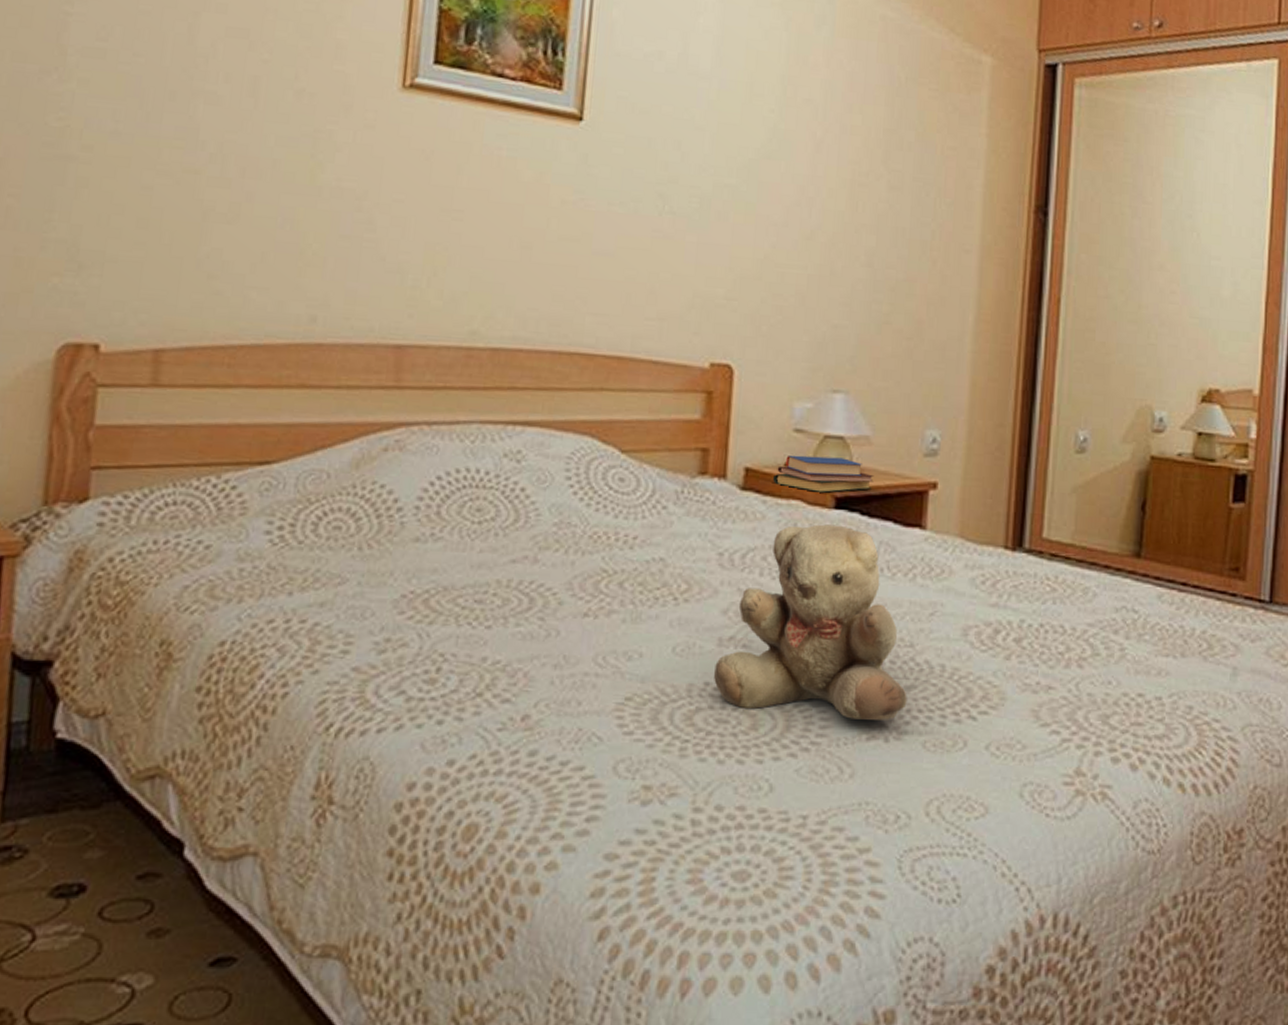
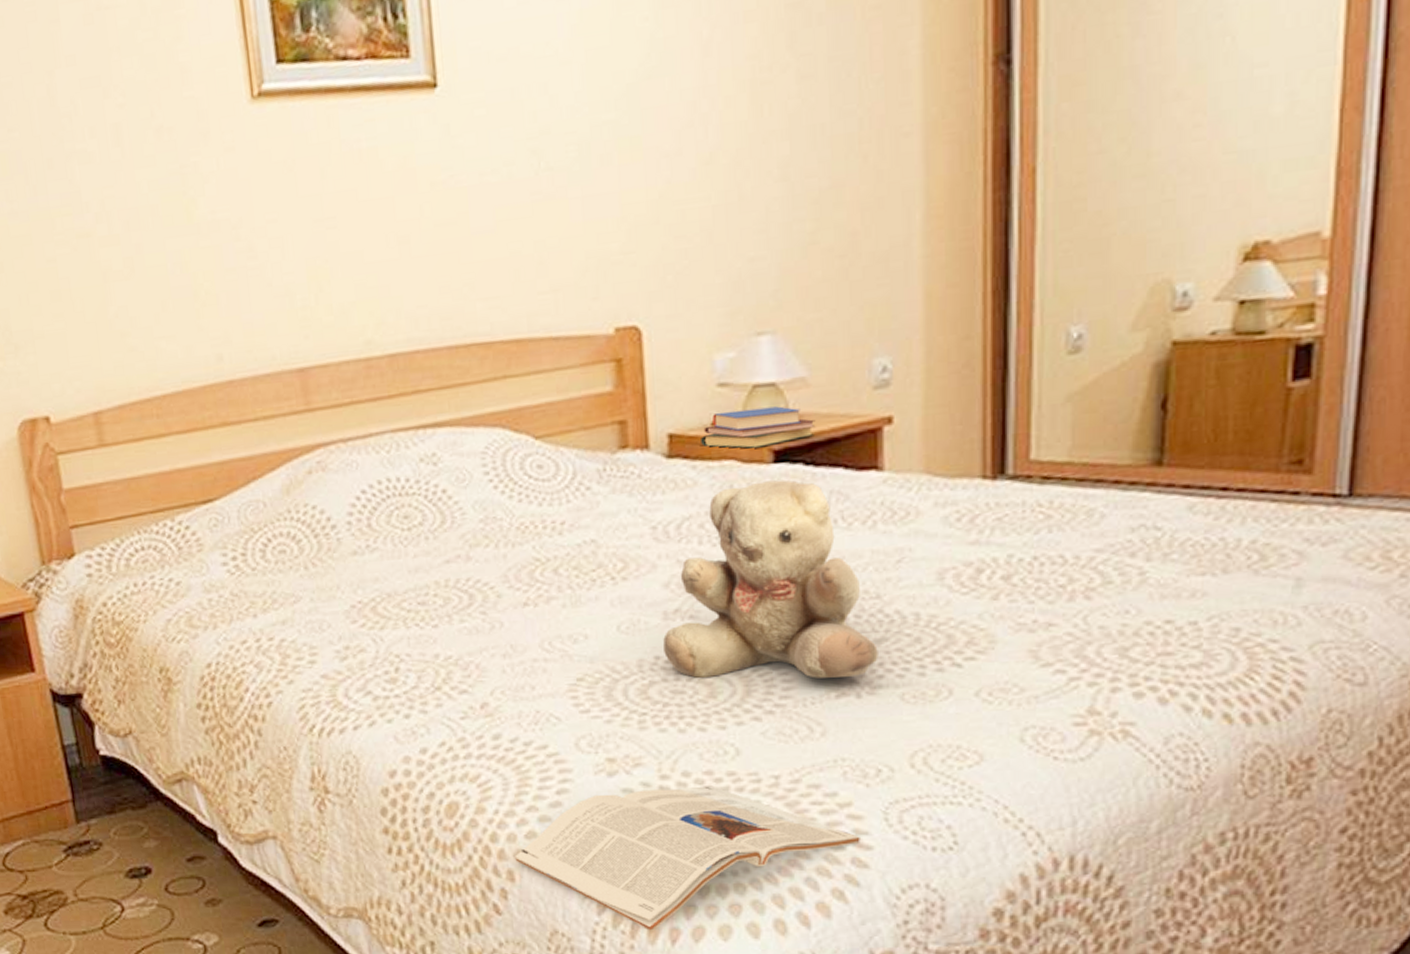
magazine: none [530,822,875,984] -> present [515,785,860,932]

